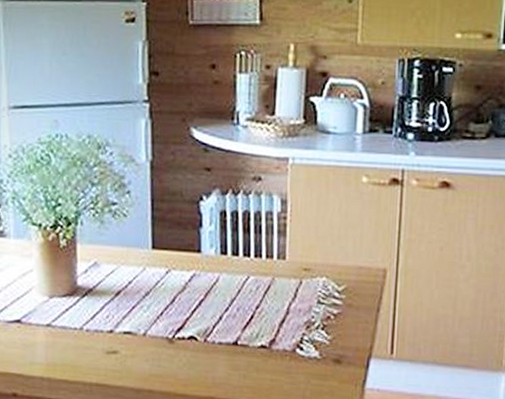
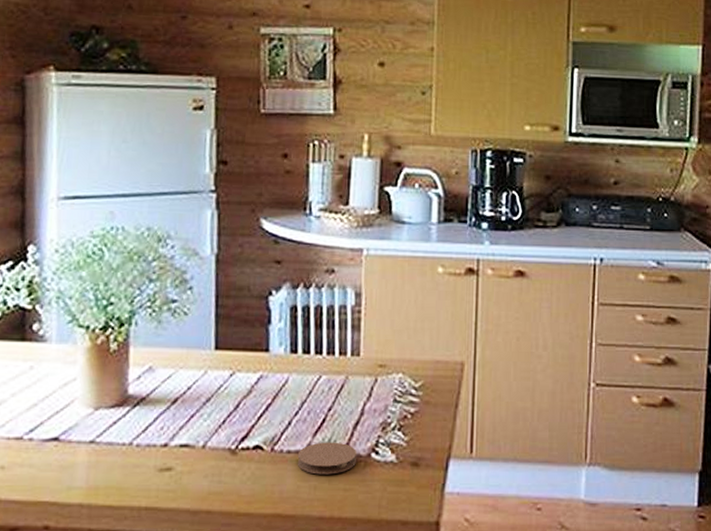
coaster: none [228,336,283,366] -> present [297,442,357,475]

